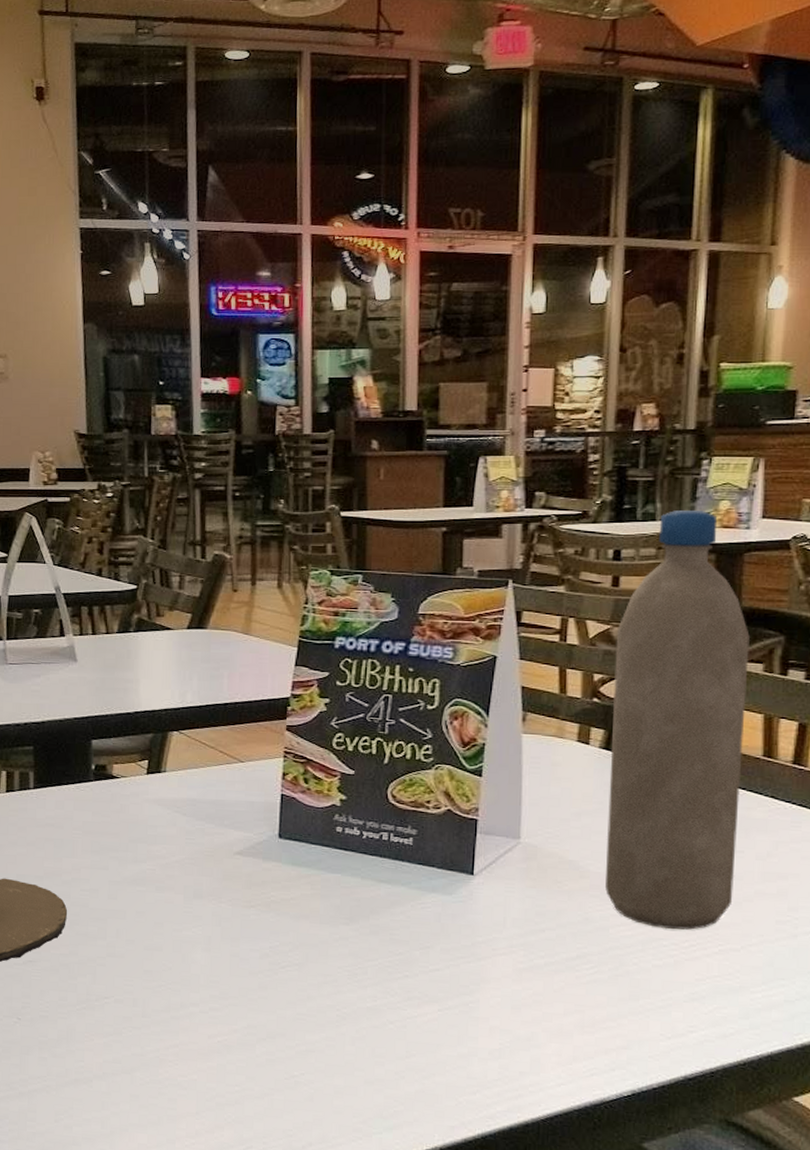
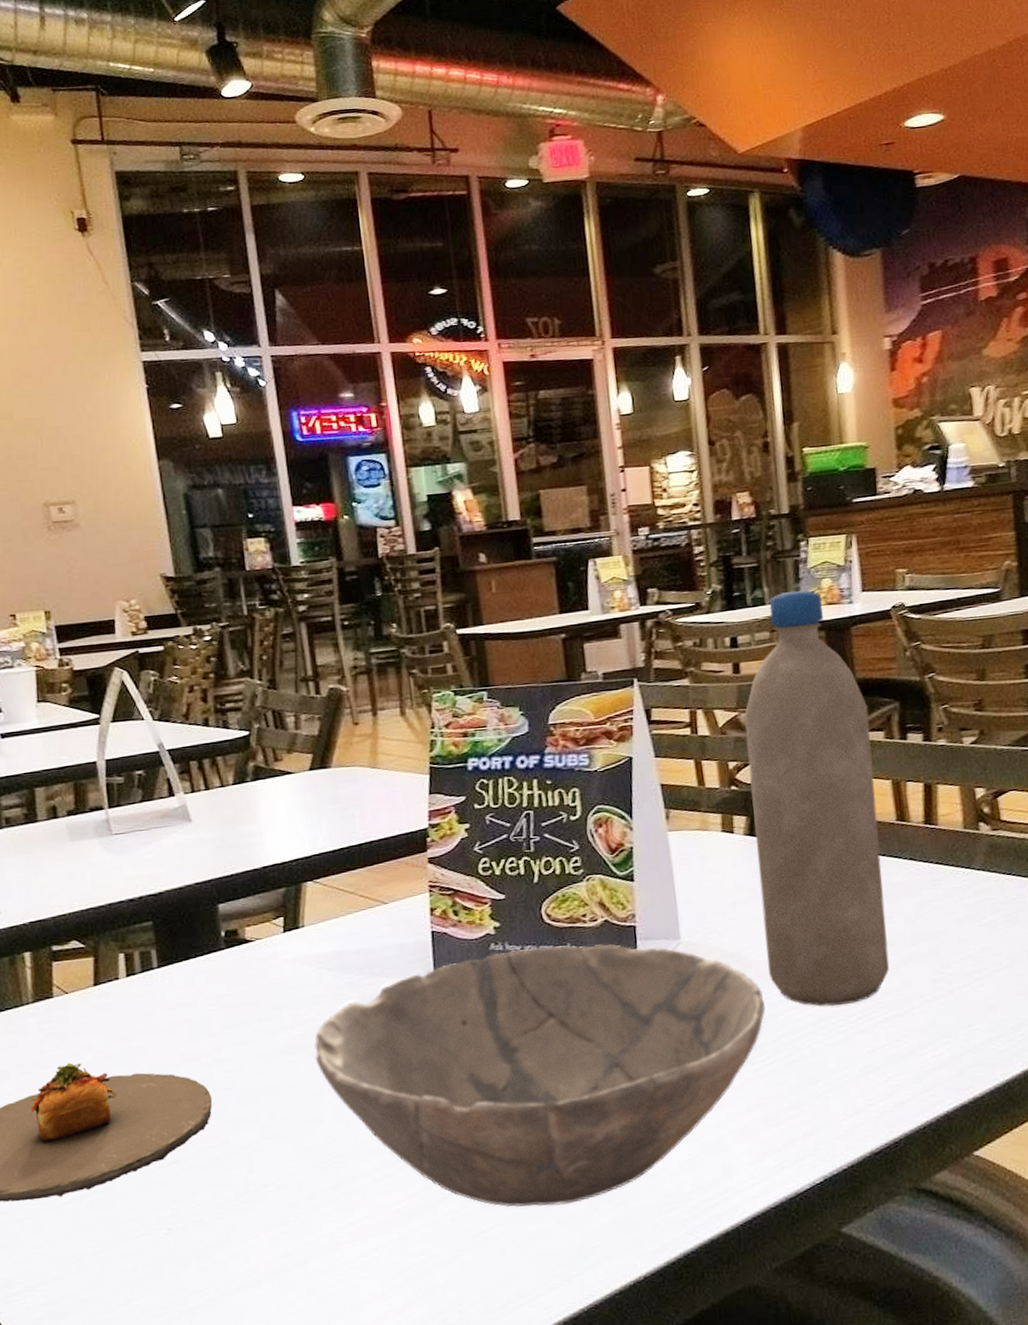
bowl: none [162,823,597,1068] -> present [315,944,766,1208]

